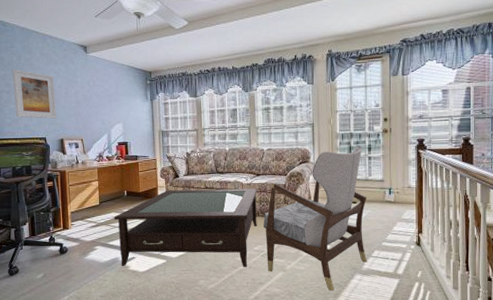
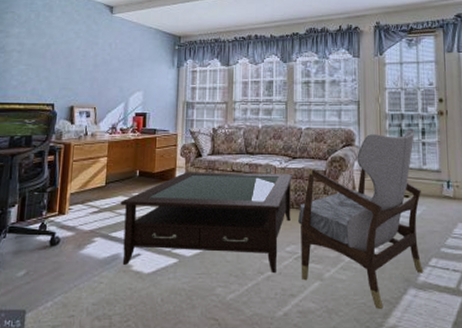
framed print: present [12,69,56,119] -> none [24,27,73,83]

